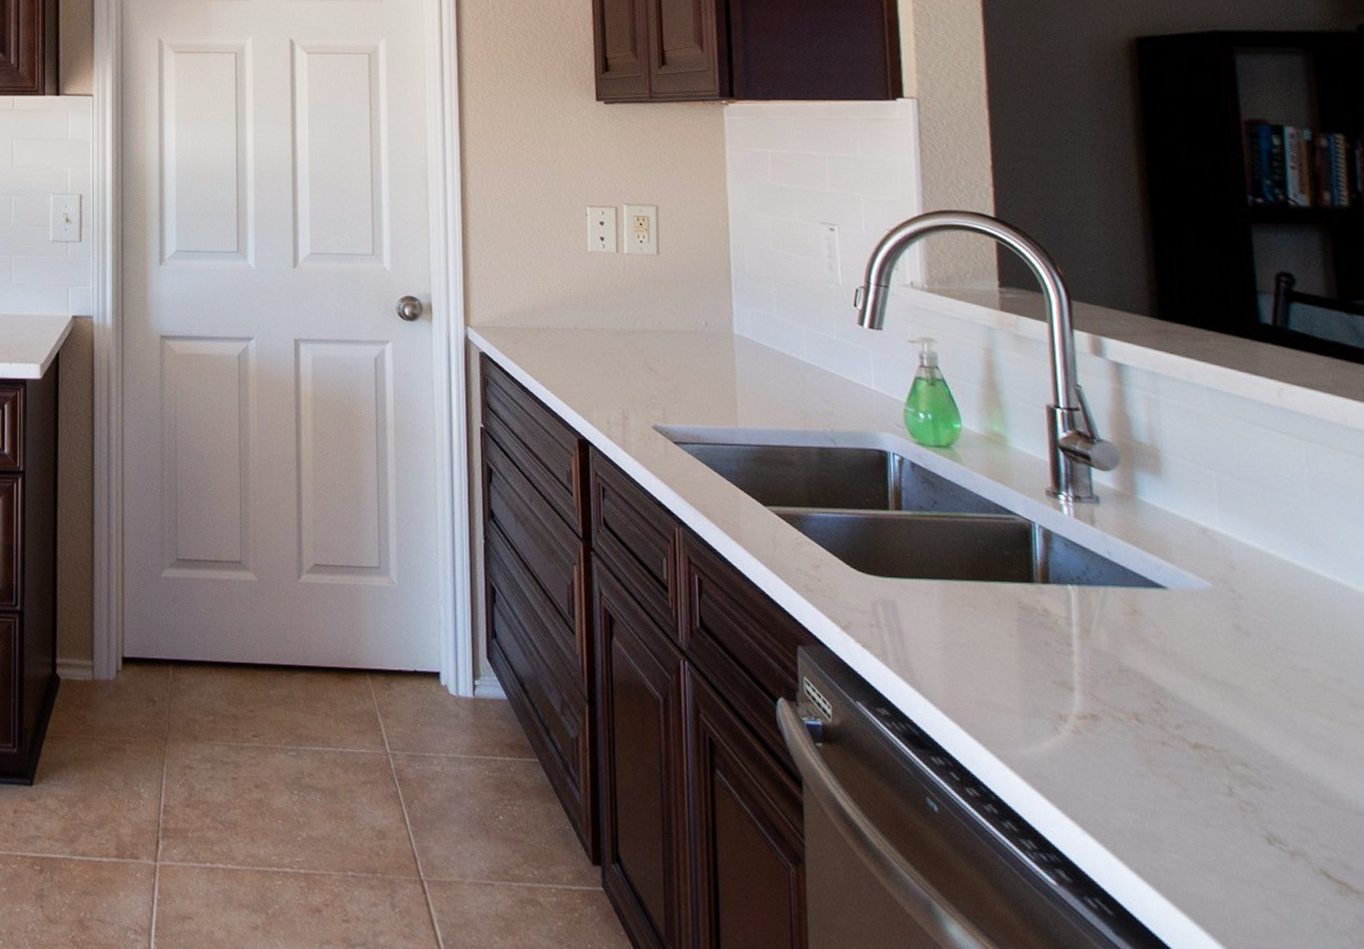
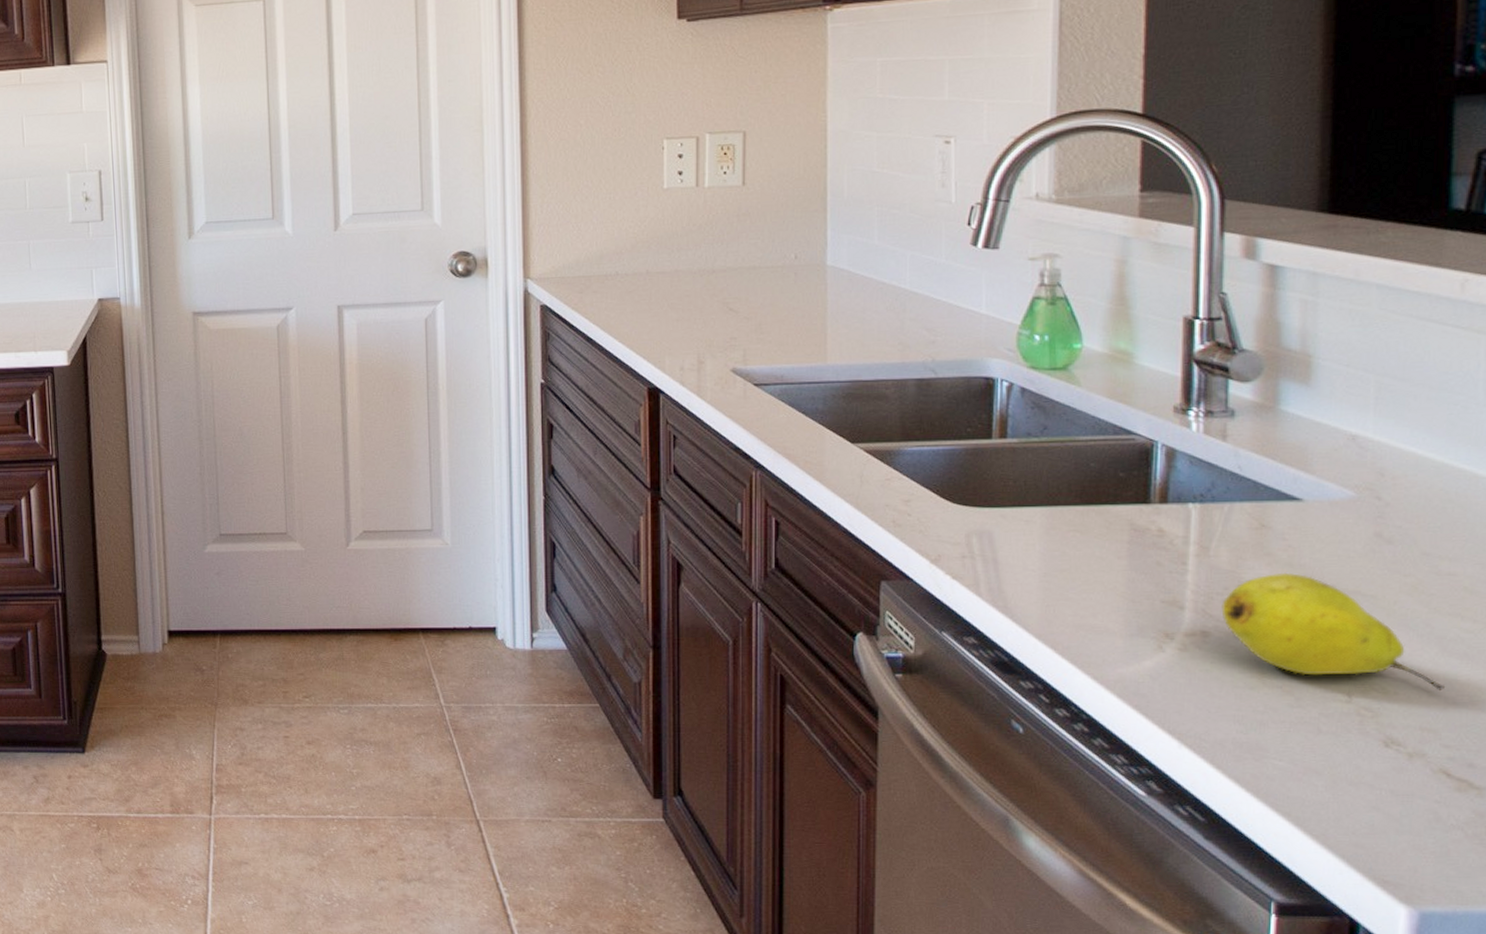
fruit: none [1106,659,1315,789] -> present [1221,572,1446,692]

